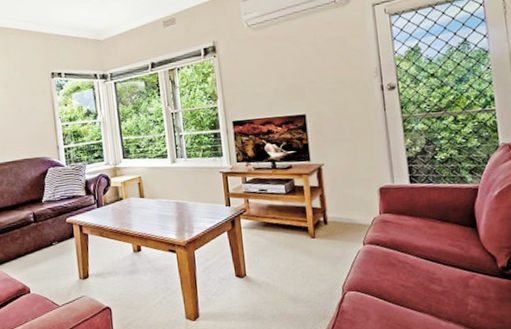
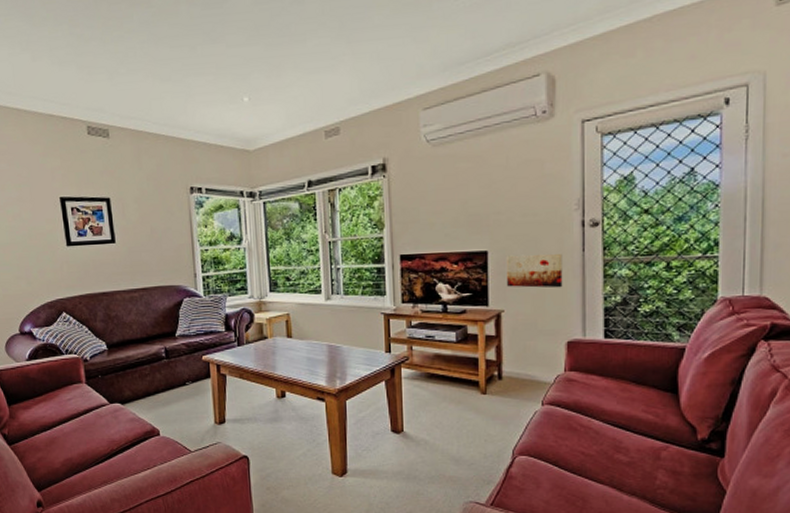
wall art: none [321,114,371,144] -> present [505,253,563,288]

